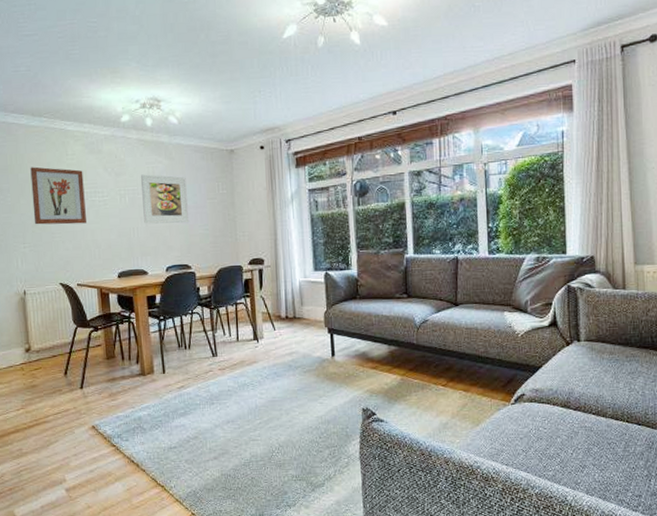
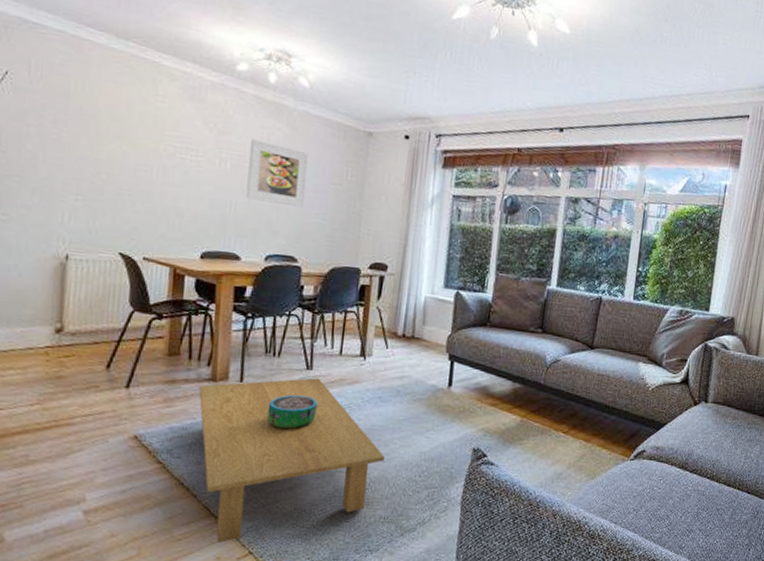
wall art: present [30,167,86,225] -> none [96,100,175,185]
coffee table: none [133,363,288,507] -> present [199,378,385,543]
decorative bowl: none [187,379,226,409] -> present [267,395,318,430]

